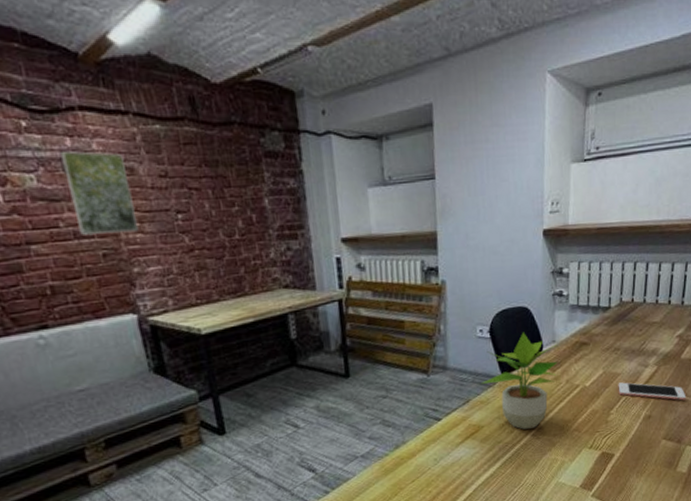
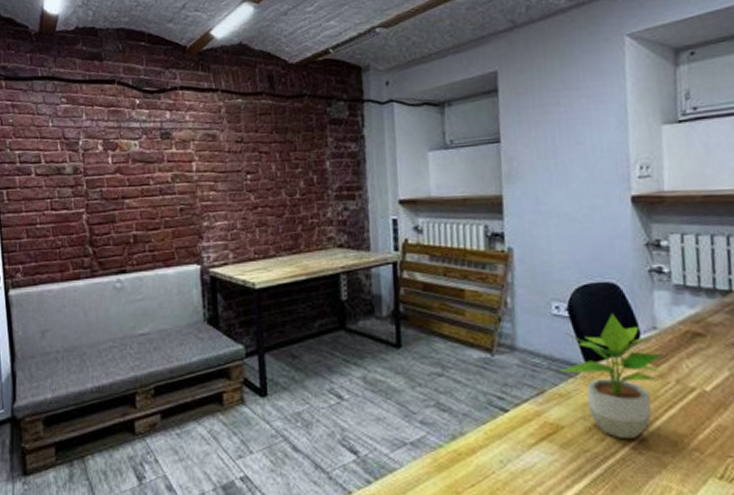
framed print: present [61,151,139,235] -> none [161,122,213,192]

